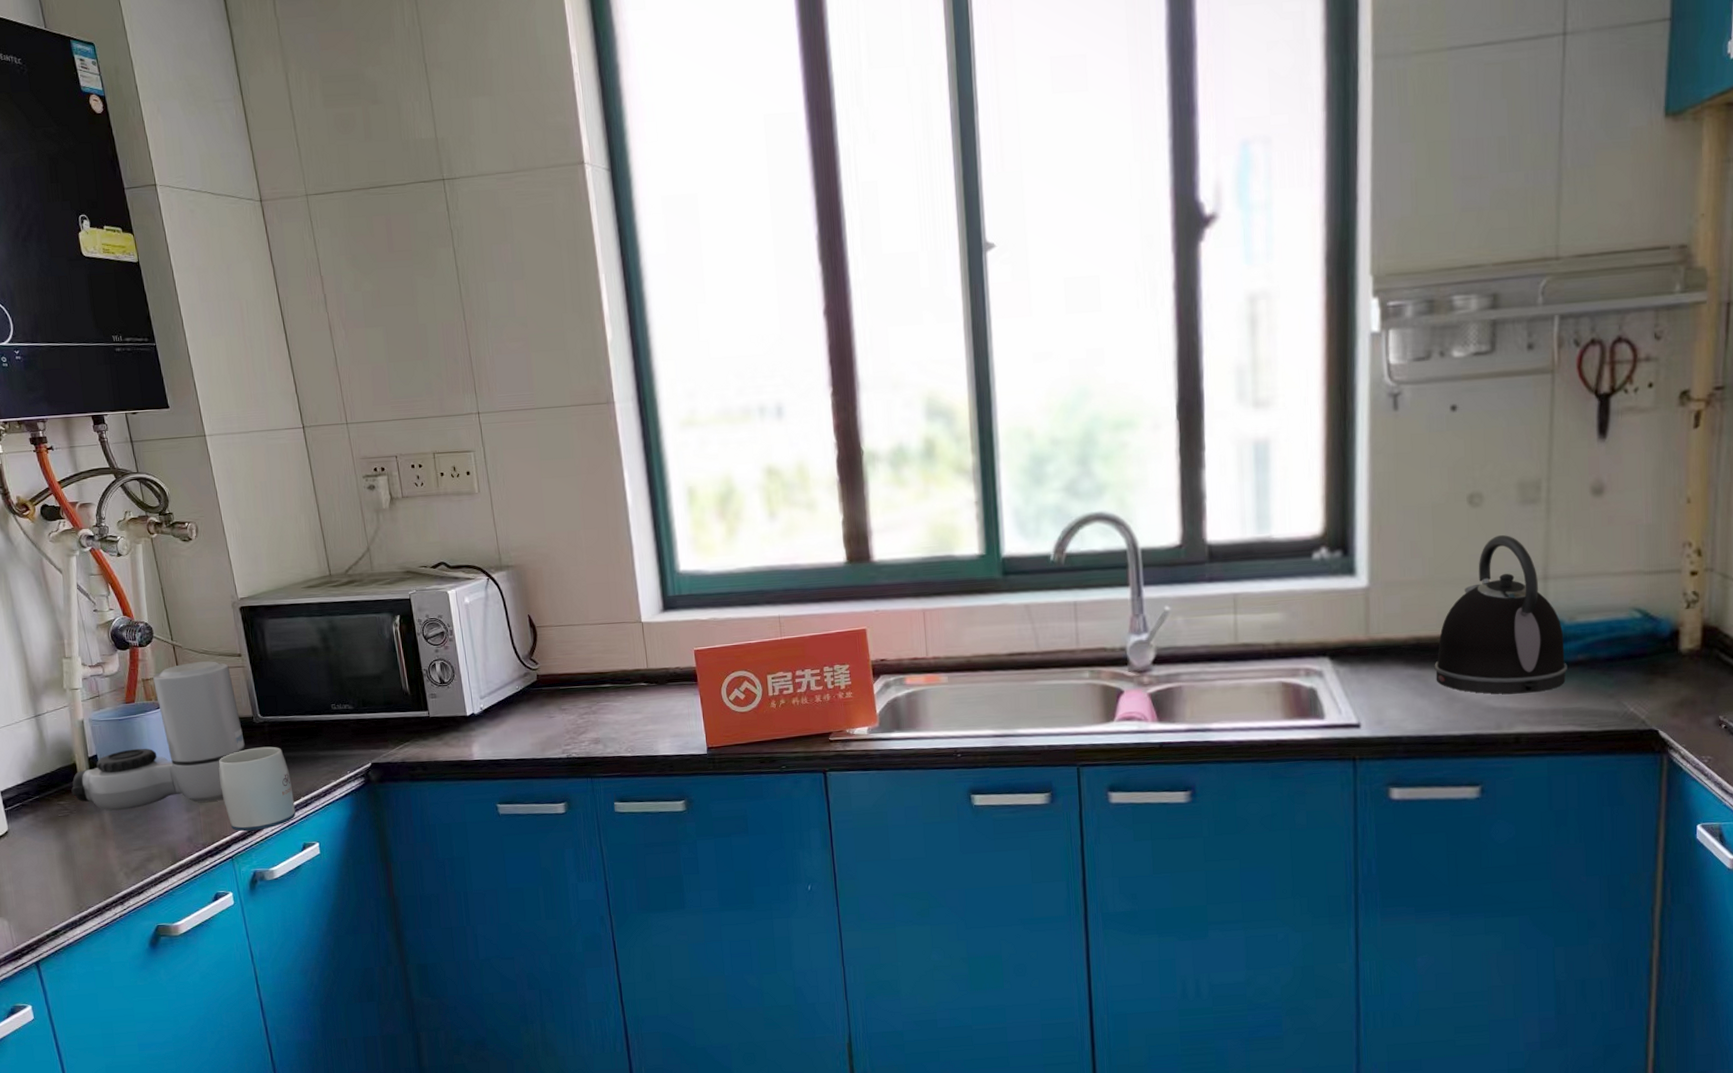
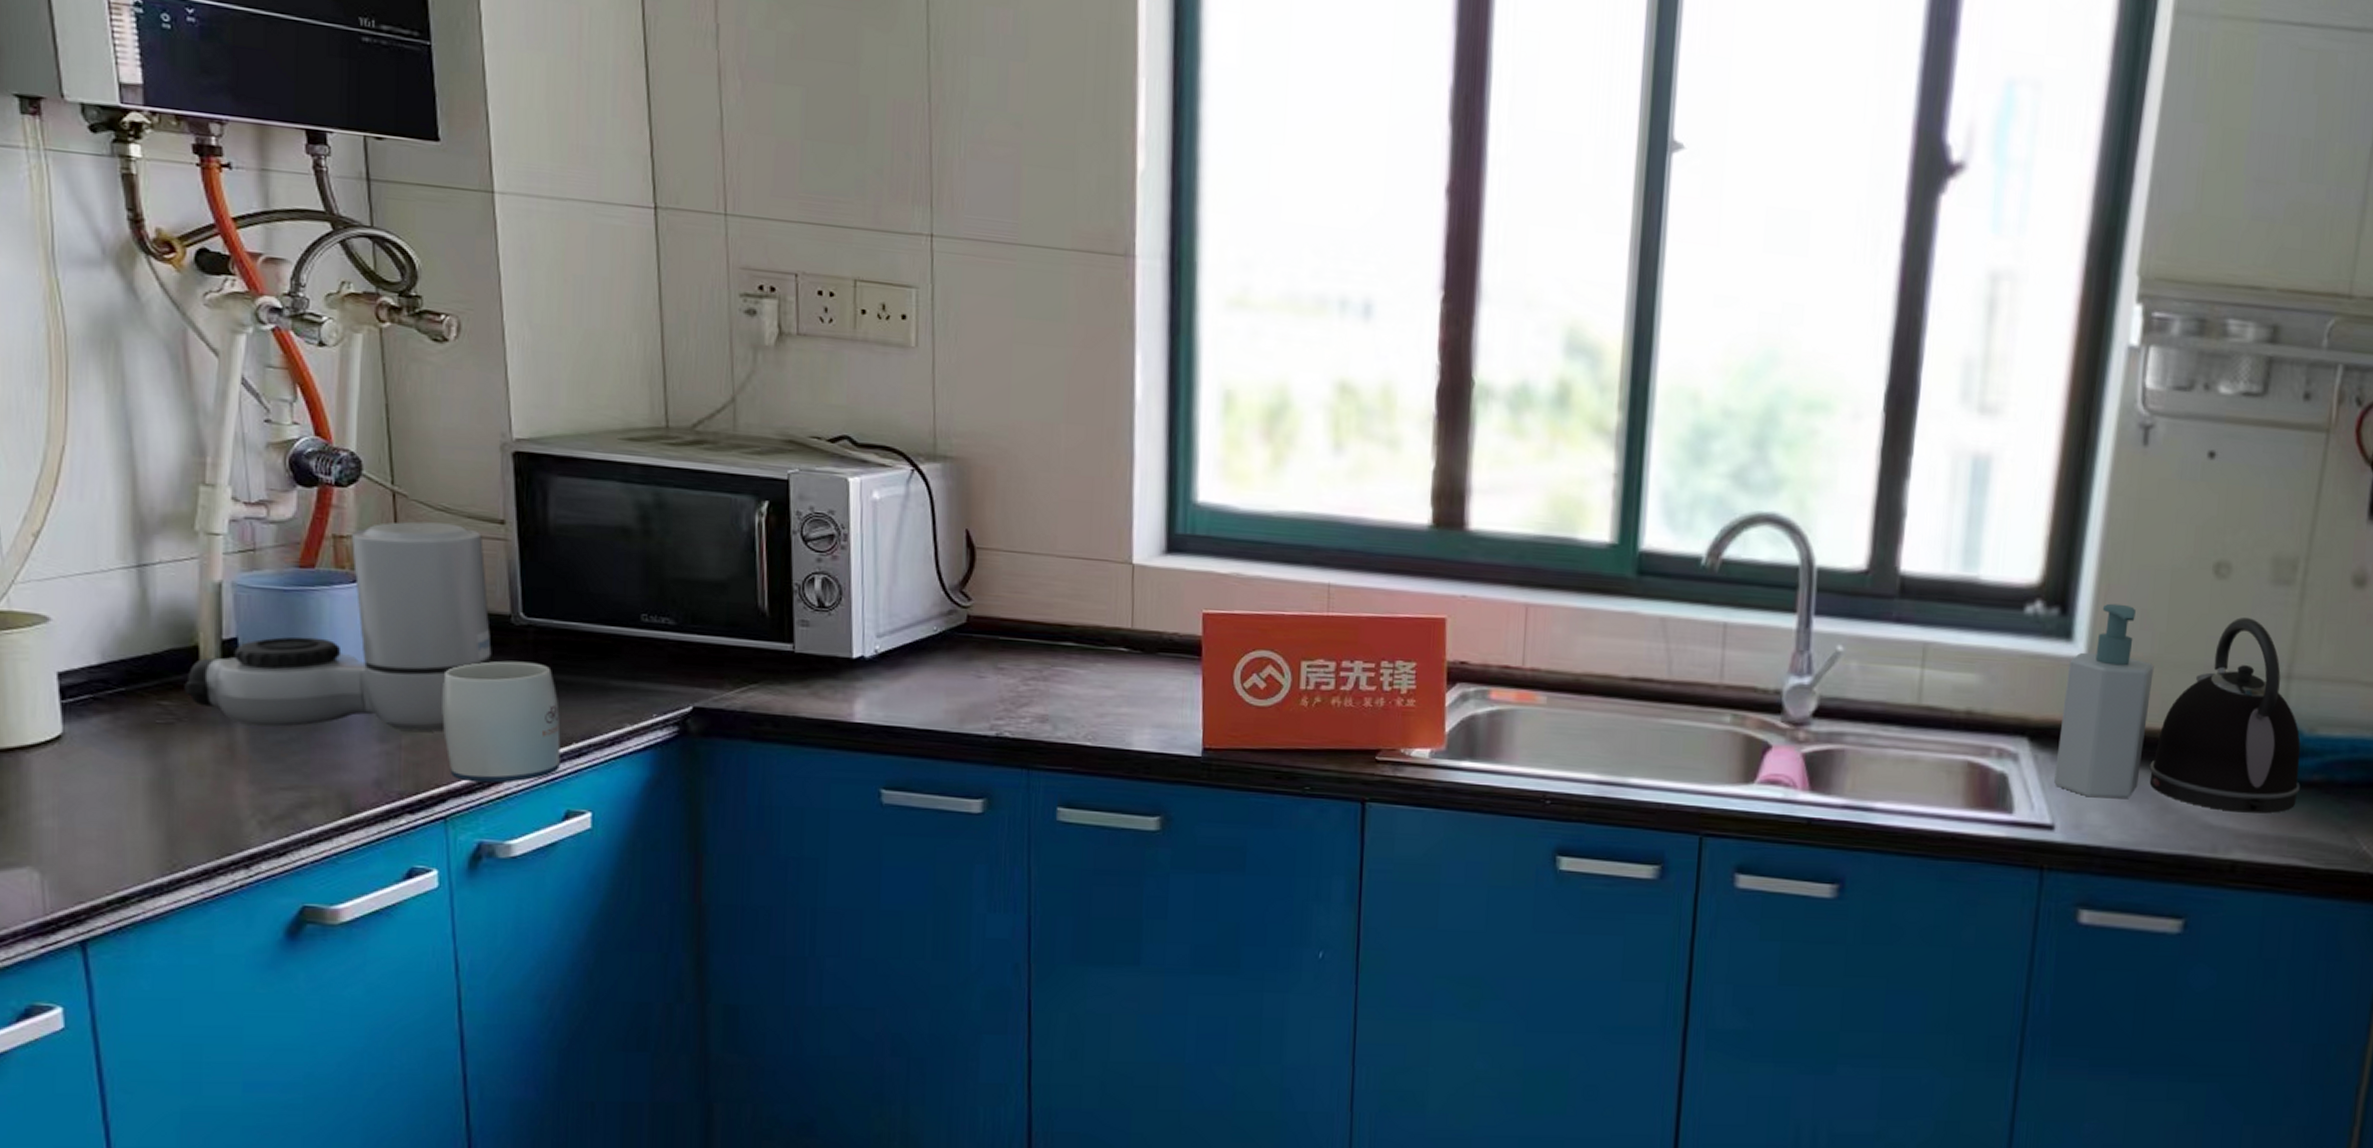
soap bottle: none [1355,540,1428,698] -> present [2054,603,2154,798]

